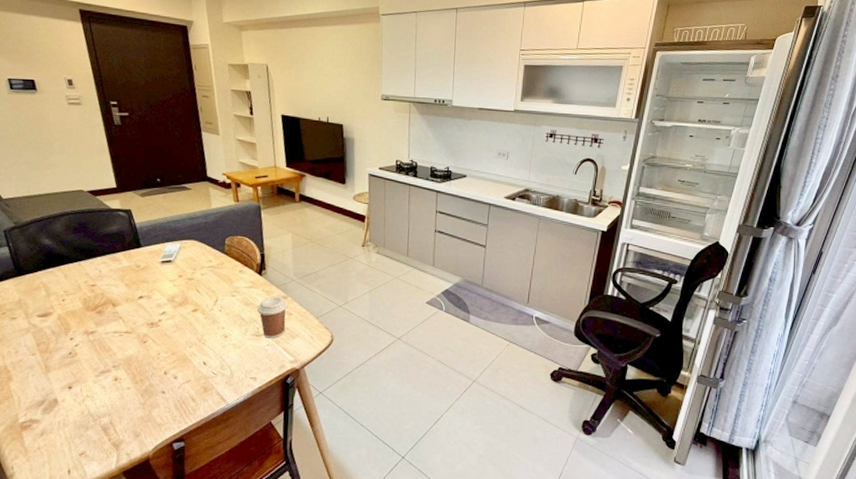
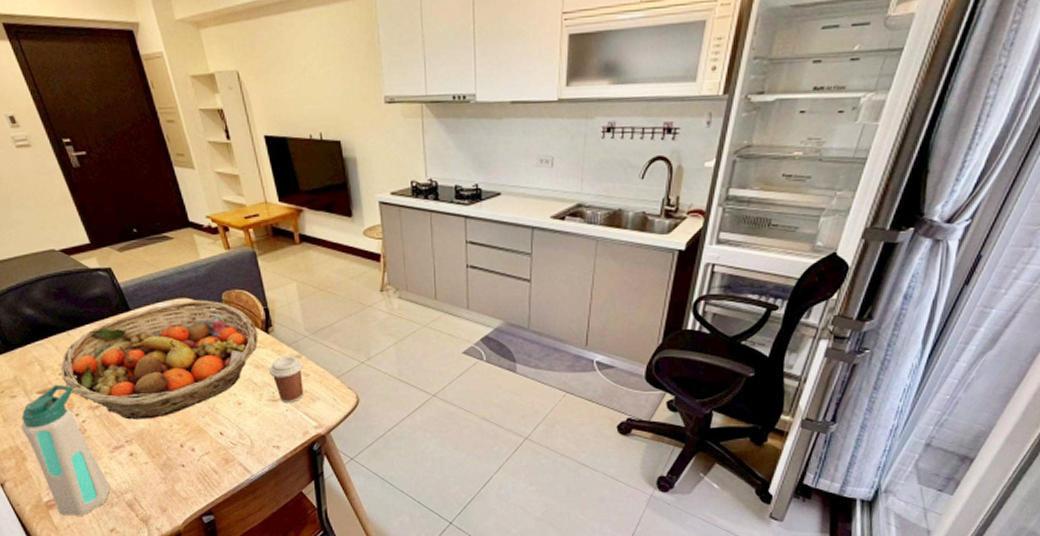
water bottle: none [14,309,89,438] -> present [21,384,111,516]
fruit basket: none [64,242,252,347] -> present [61,300,259,420]

